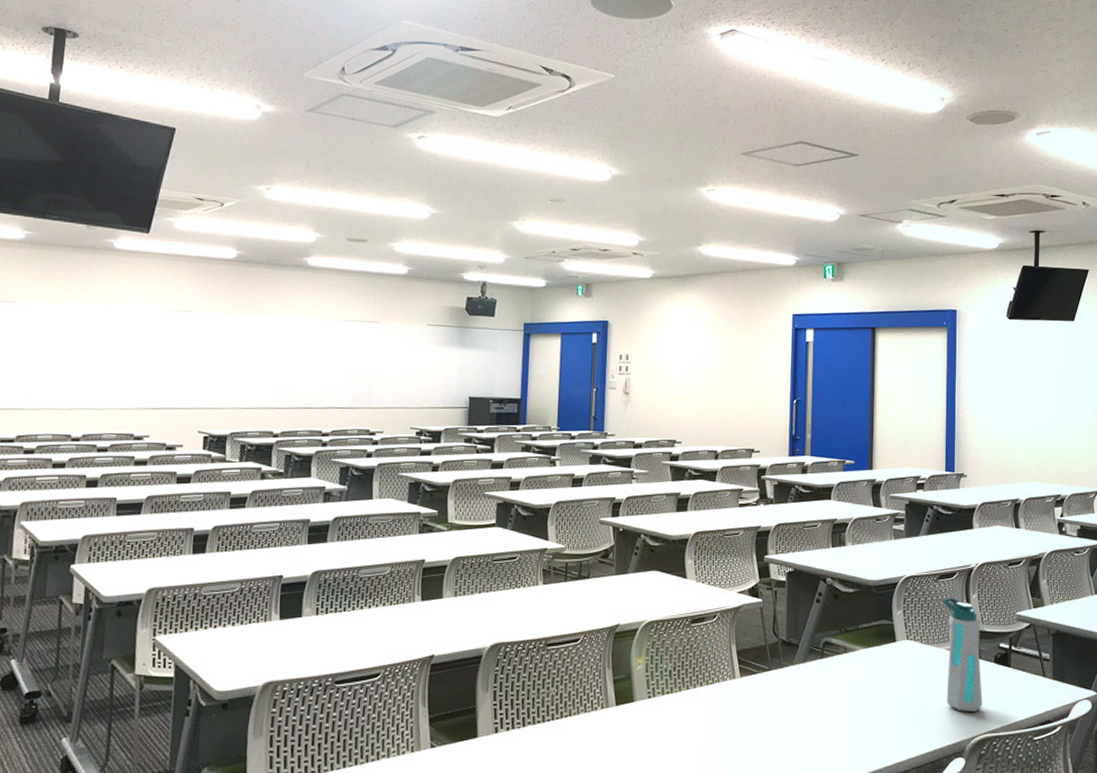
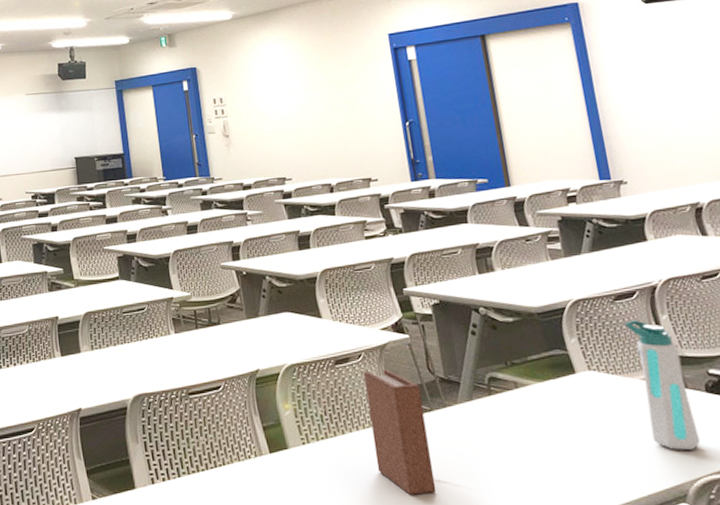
book: none [713,630,763,747] -> present [364,369,437,495]

